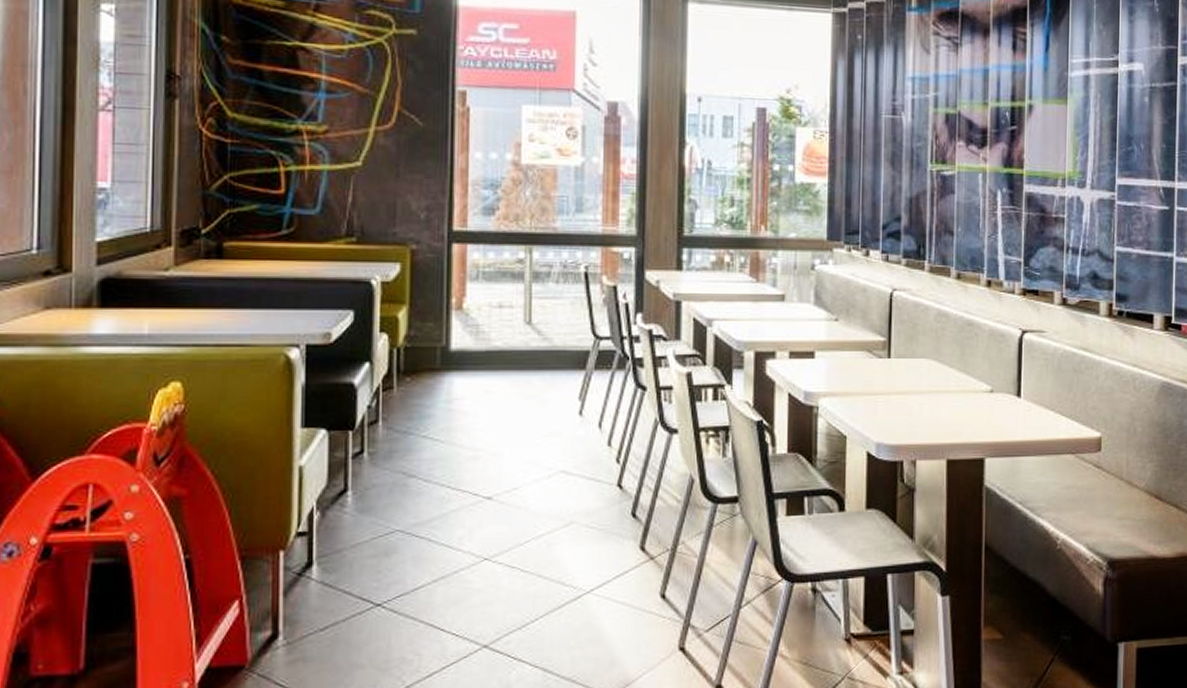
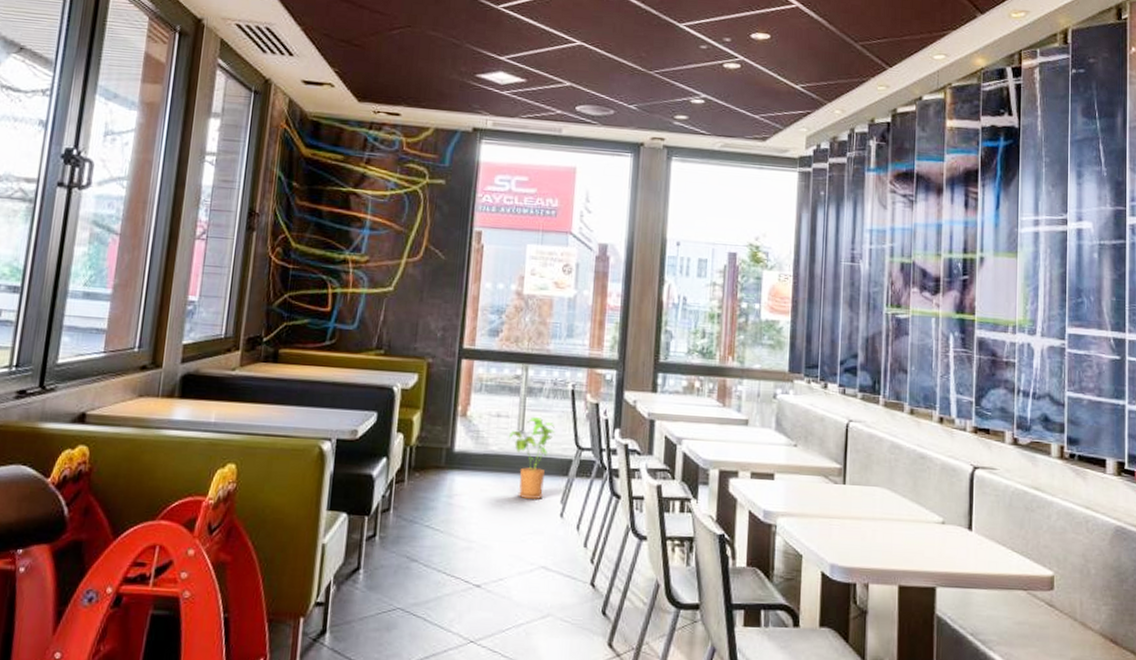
house plant: none [513,306,569,397] -> present [508,417,556,499]

